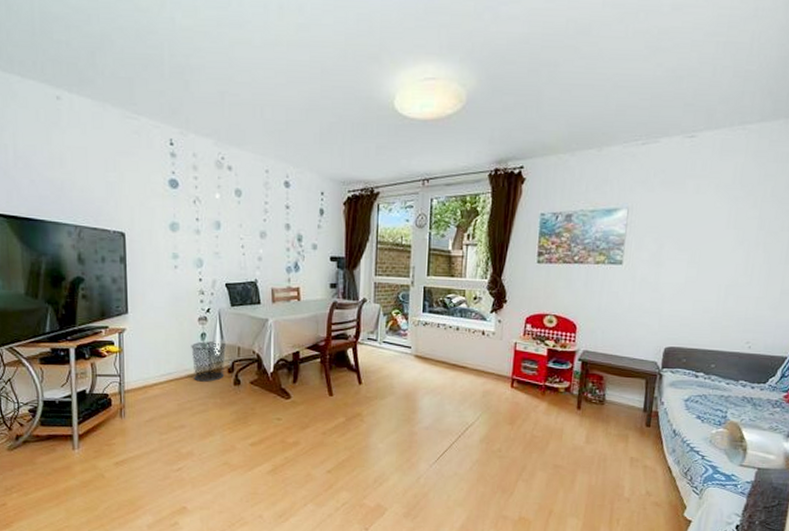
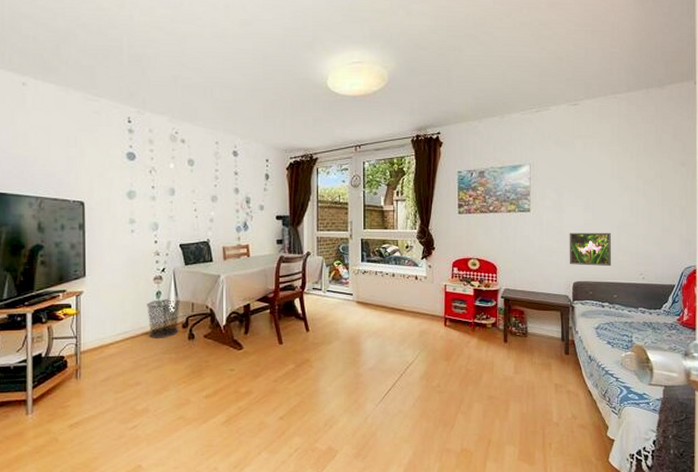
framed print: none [662,290,717,332] -> present [569,232,612,267]

